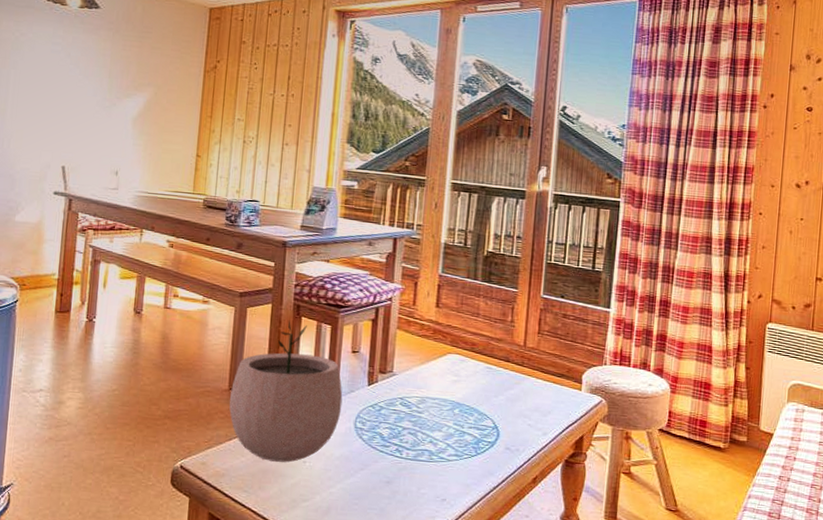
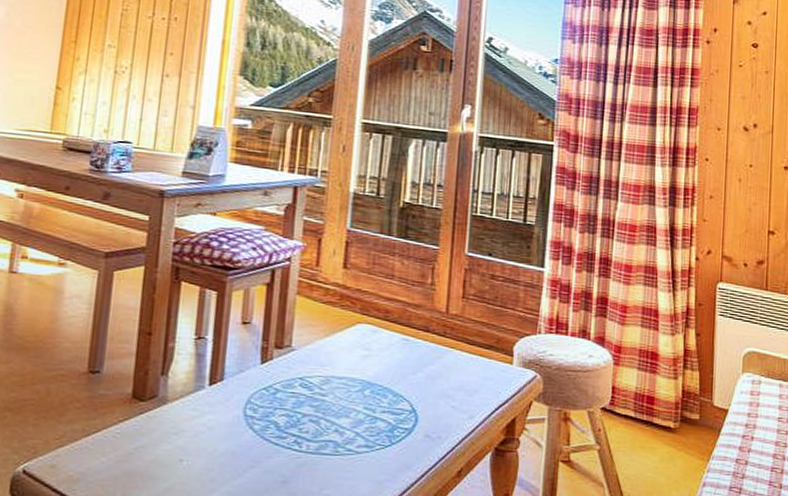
plant pot: present [229,320,343,463] -> none [87,285,230,462]

